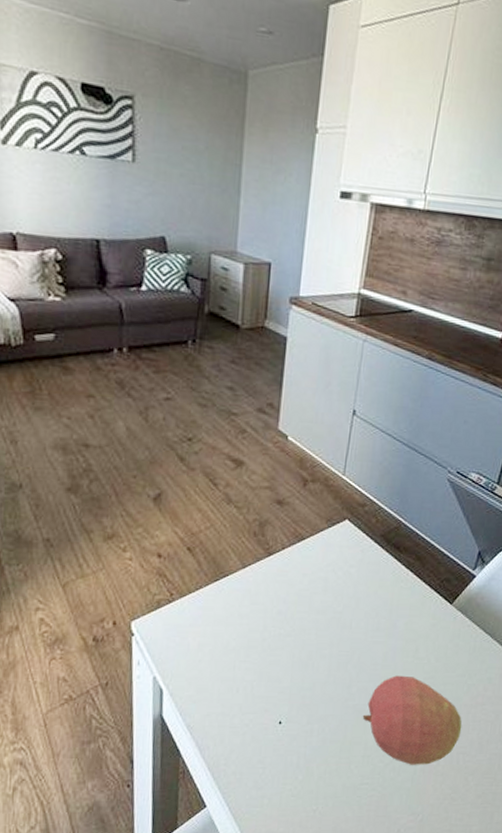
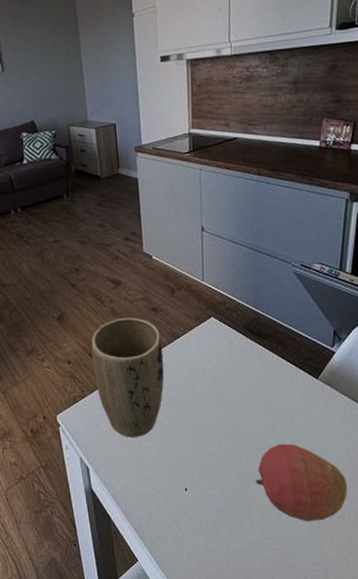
plant pot: none [190,507,282,656] -> present [91,317,164,438]

